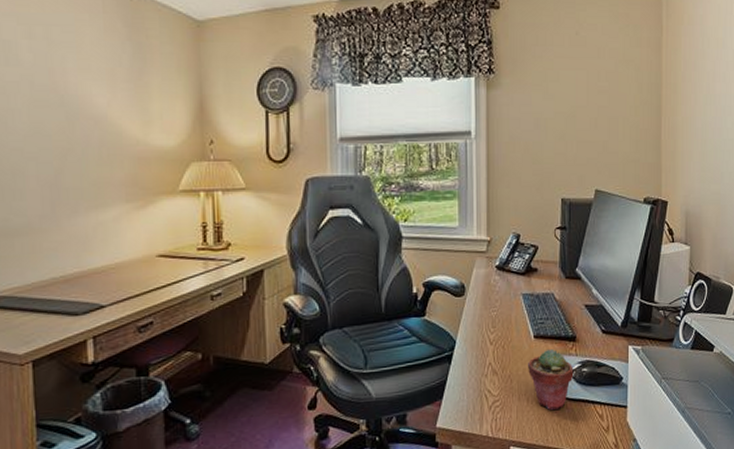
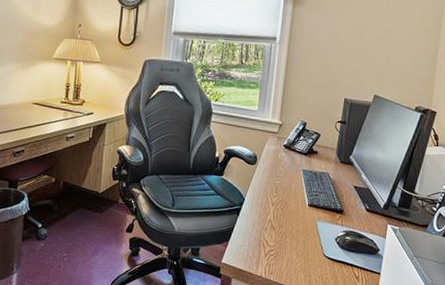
potted succulent: present [528,348,574,410] -> none [300,216,339,266]

